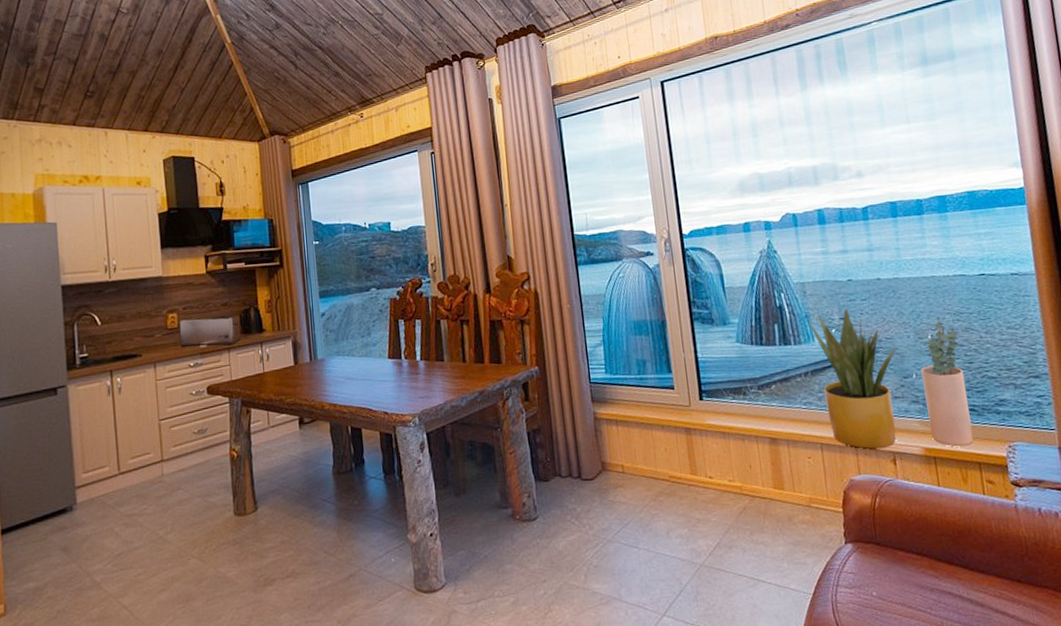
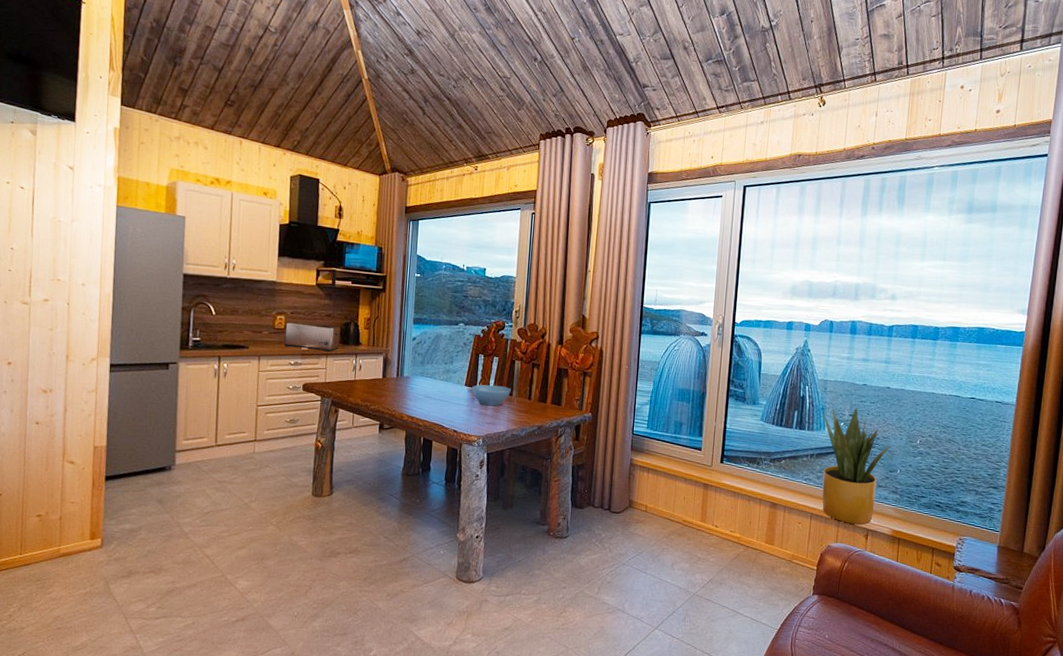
bowl: none [397,351,442,378] -> present [472,384,511,407]
vase: present [921,316,974,447] -> none [901,426,941,534]

